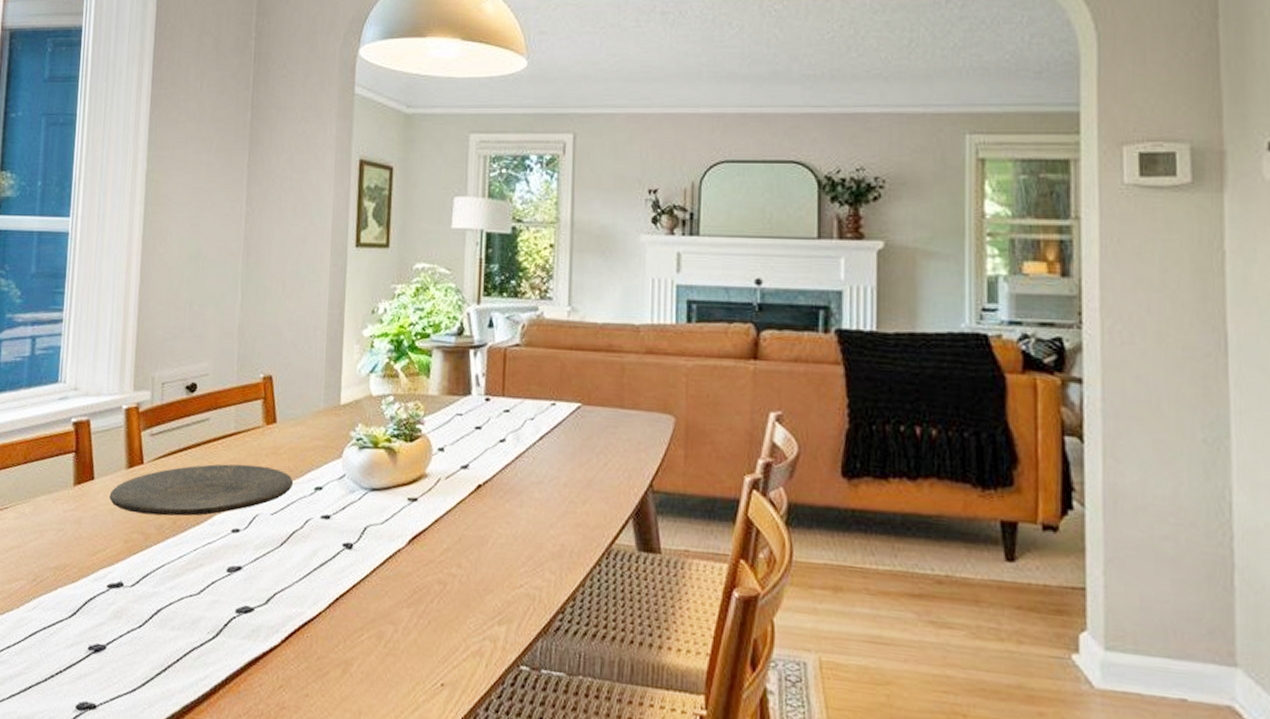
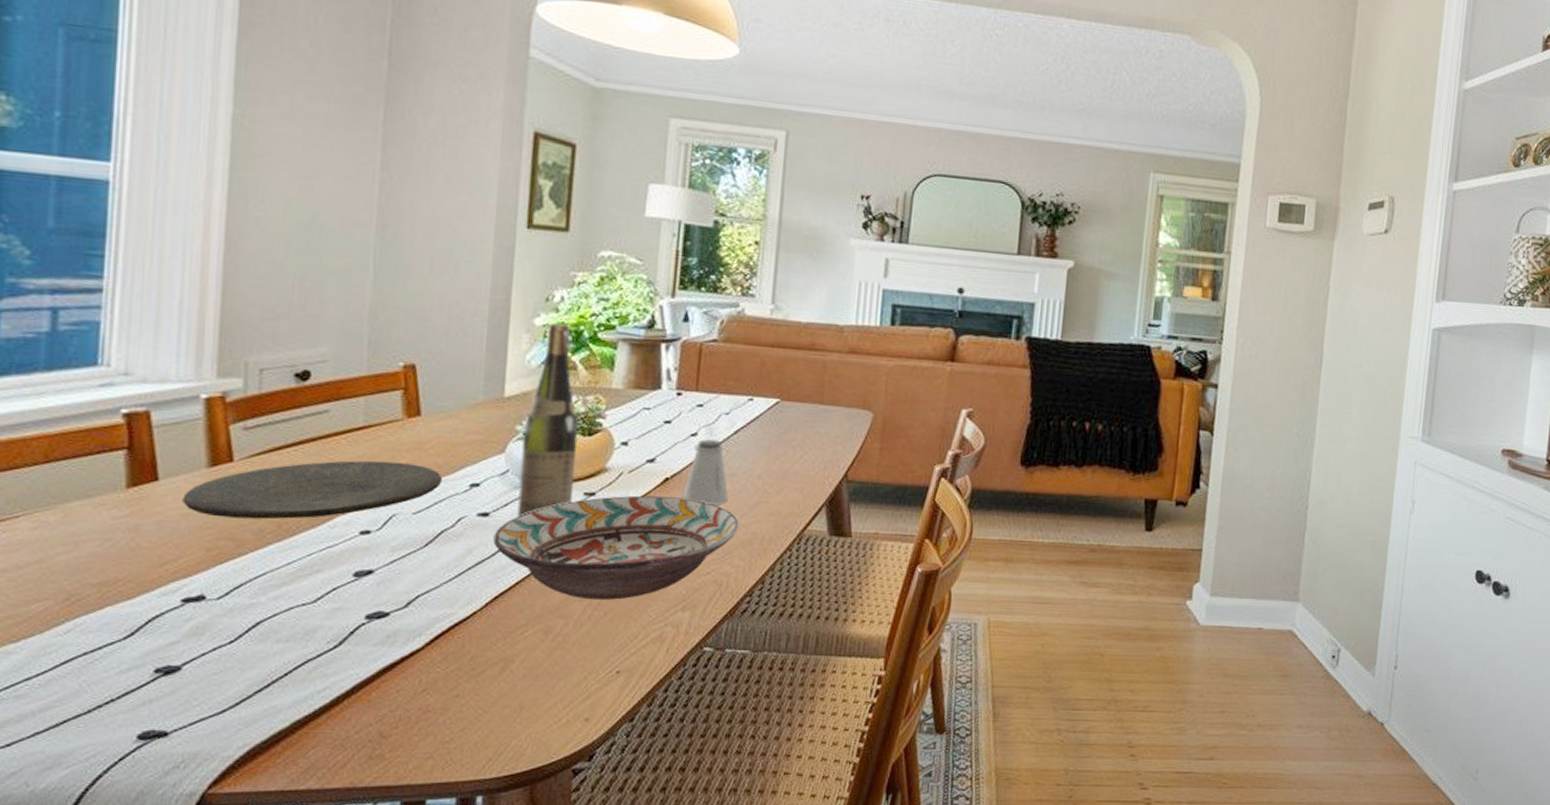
decorative bowl: none [334,502,549,609] -> present [493,495,740,600]
wine bottle: none [353,333,401,520] -> present [517,323,578,517]
saltshaker: none [494,445,537,515] -> present [682,439,729,506]

